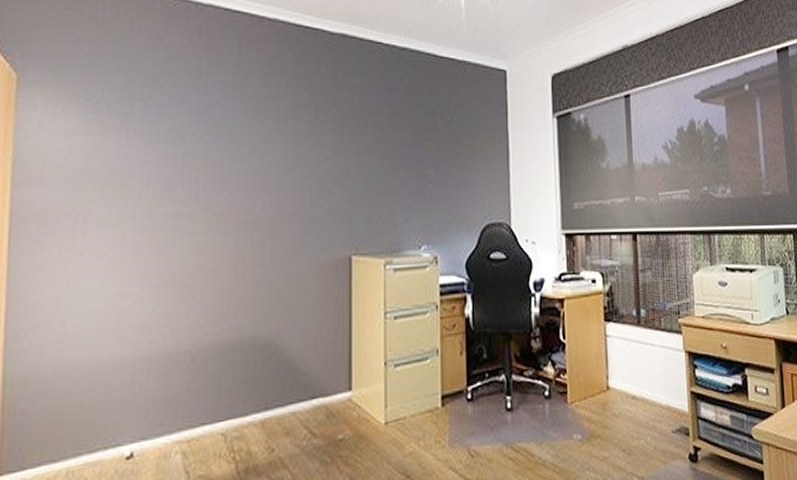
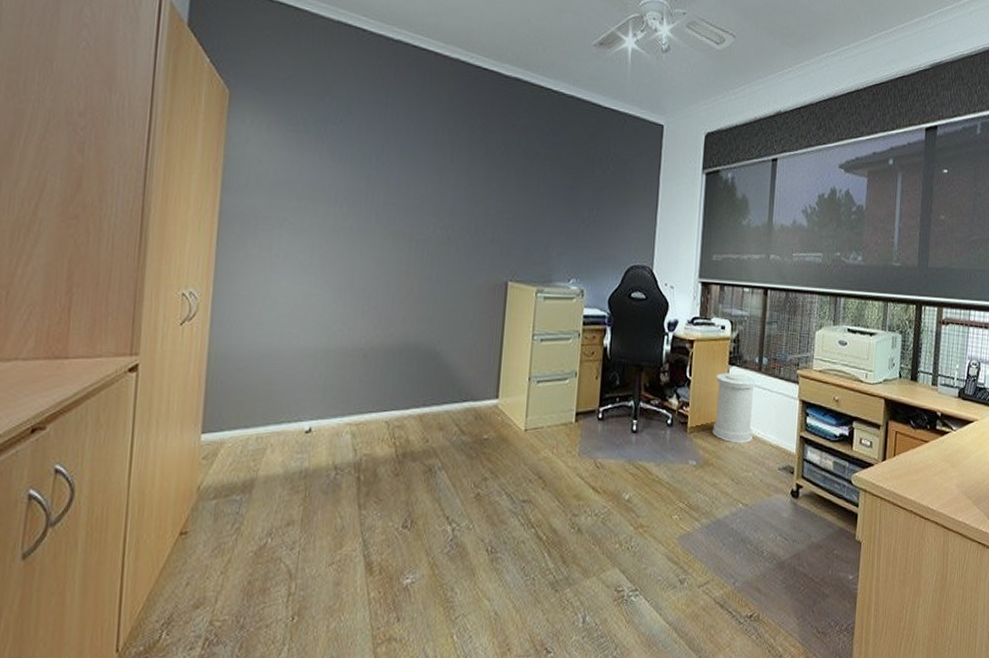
trash can: none [593,330,640,408] -> present [713,373,756,443]

